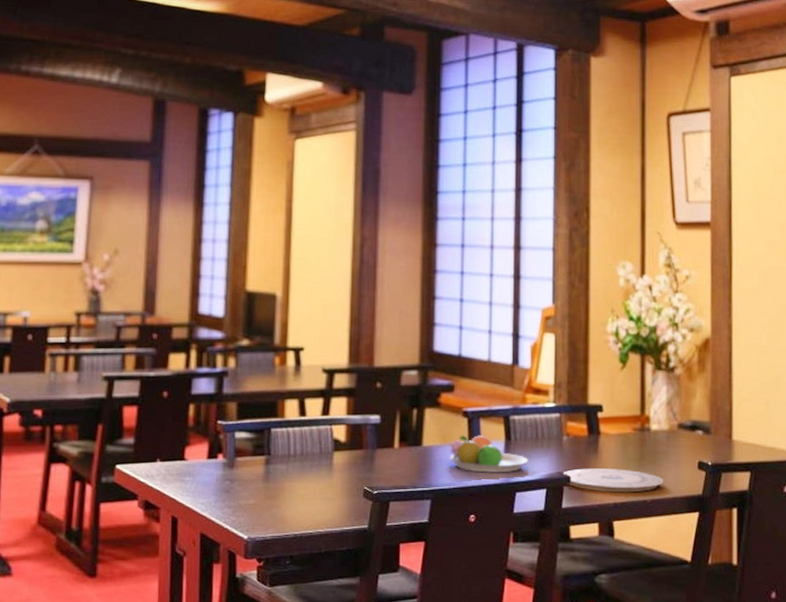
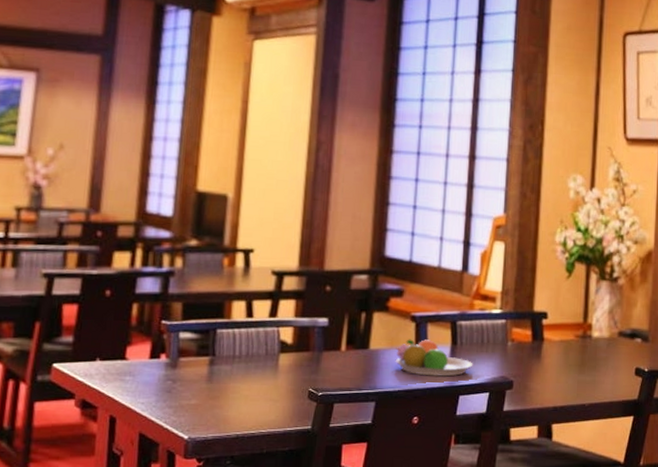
plate: present [563,468,664,493] -> none [506,373,602,397]

